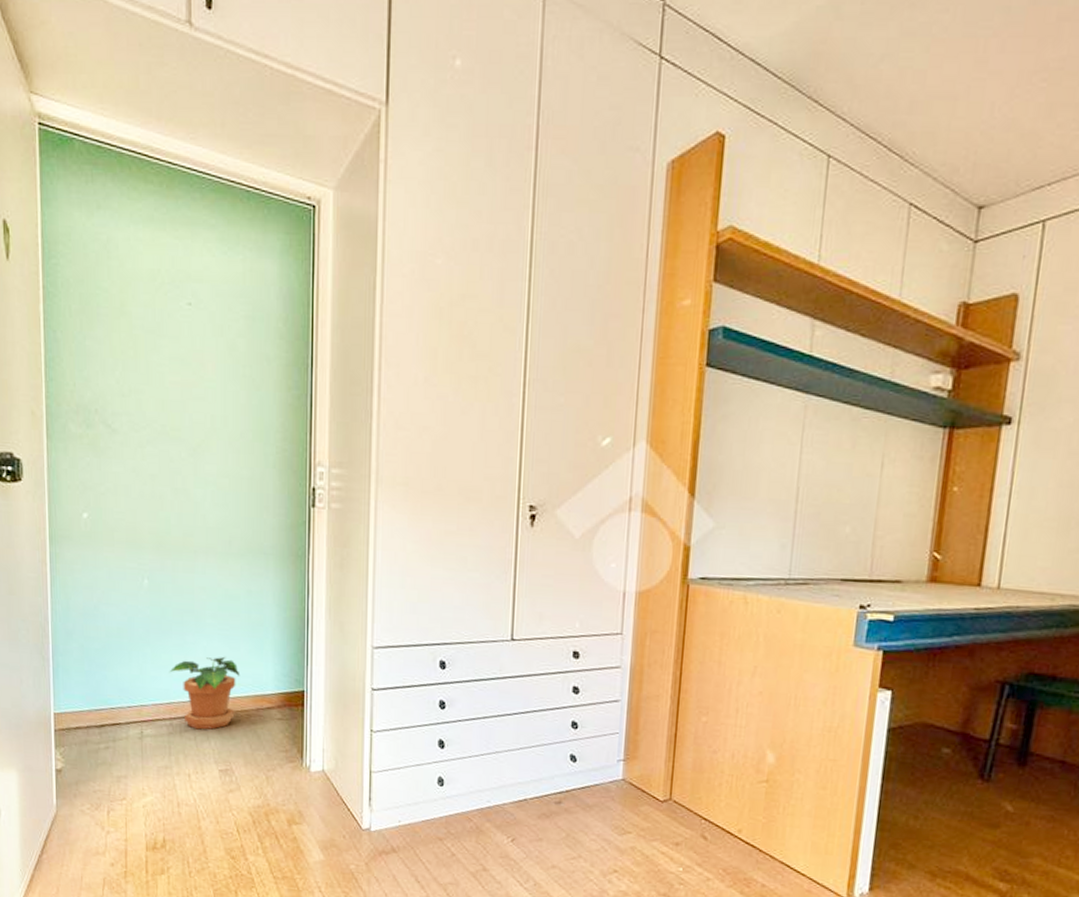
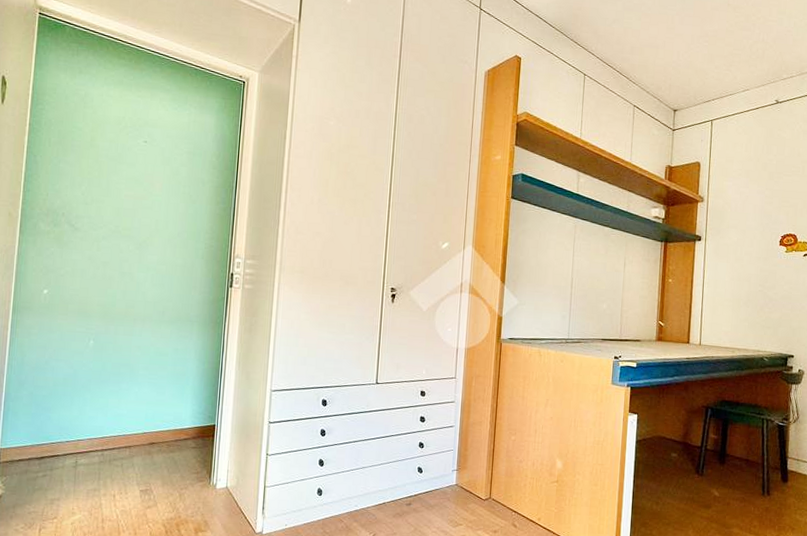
potted plant: present [169,656,240,730] -> none [104,399,164,458]

